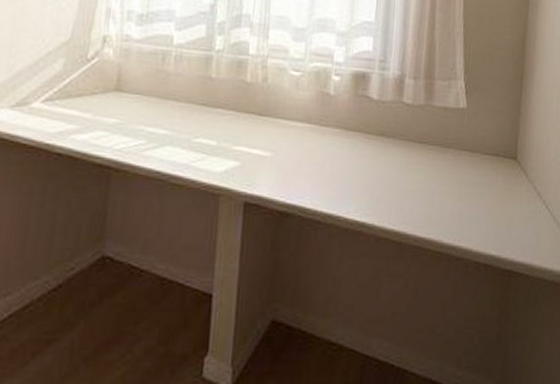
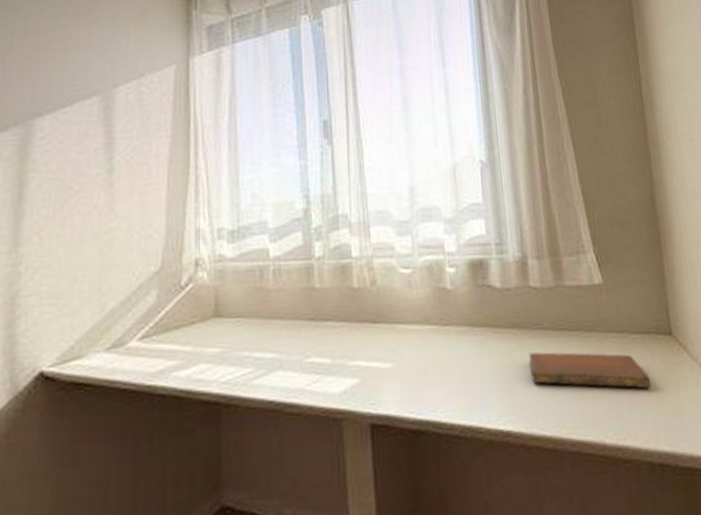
notebook: none [390,159,491,202] -> present [528,352,652,389]

